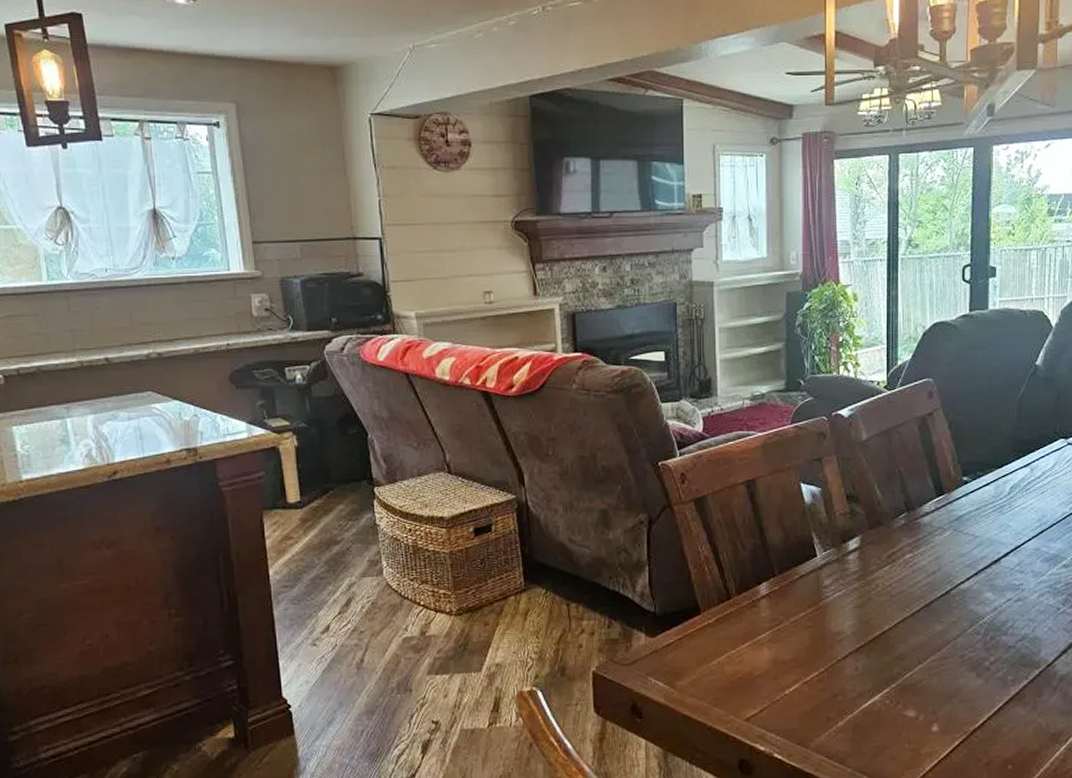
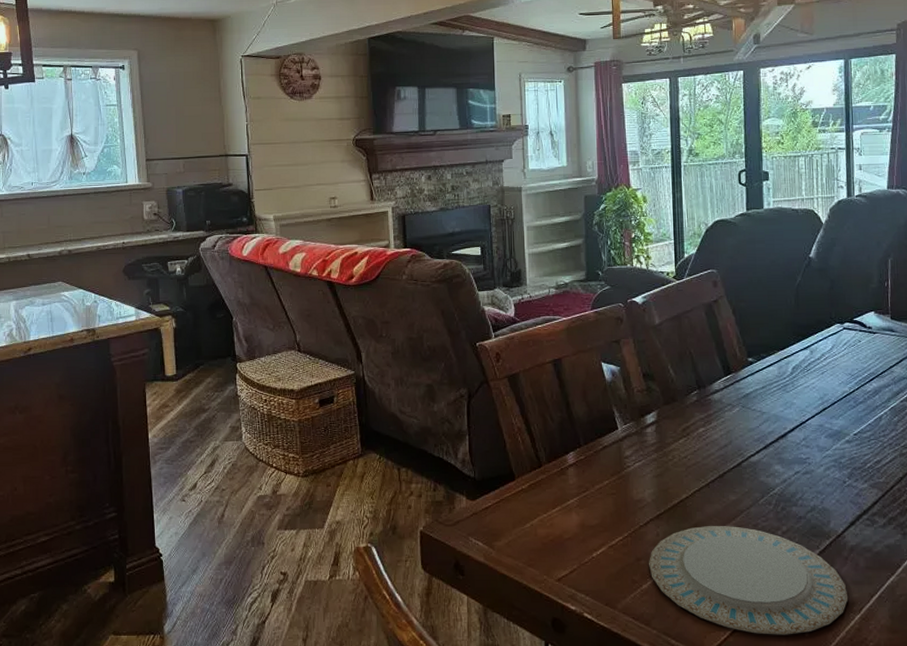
plate: none [846,658,1055,769] -> present [649,526,849,635]

